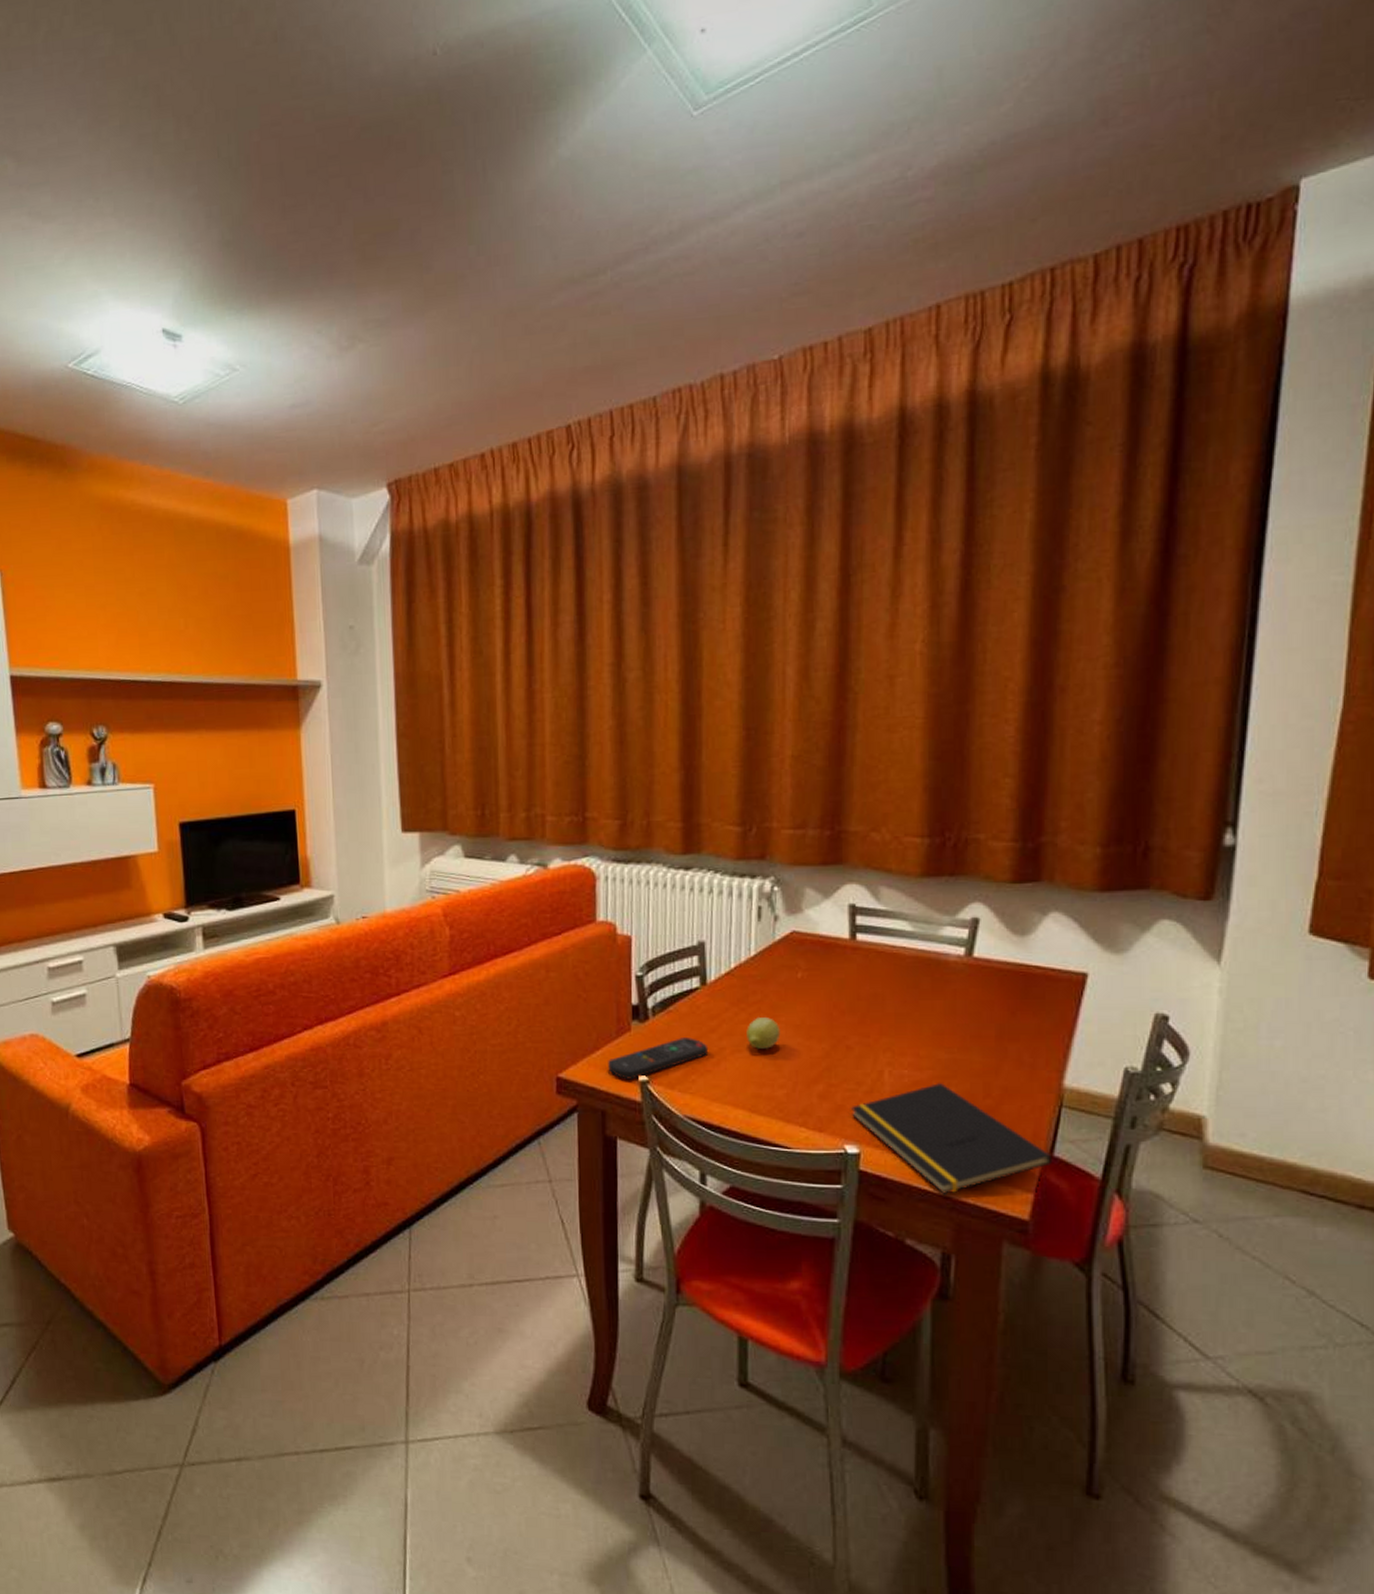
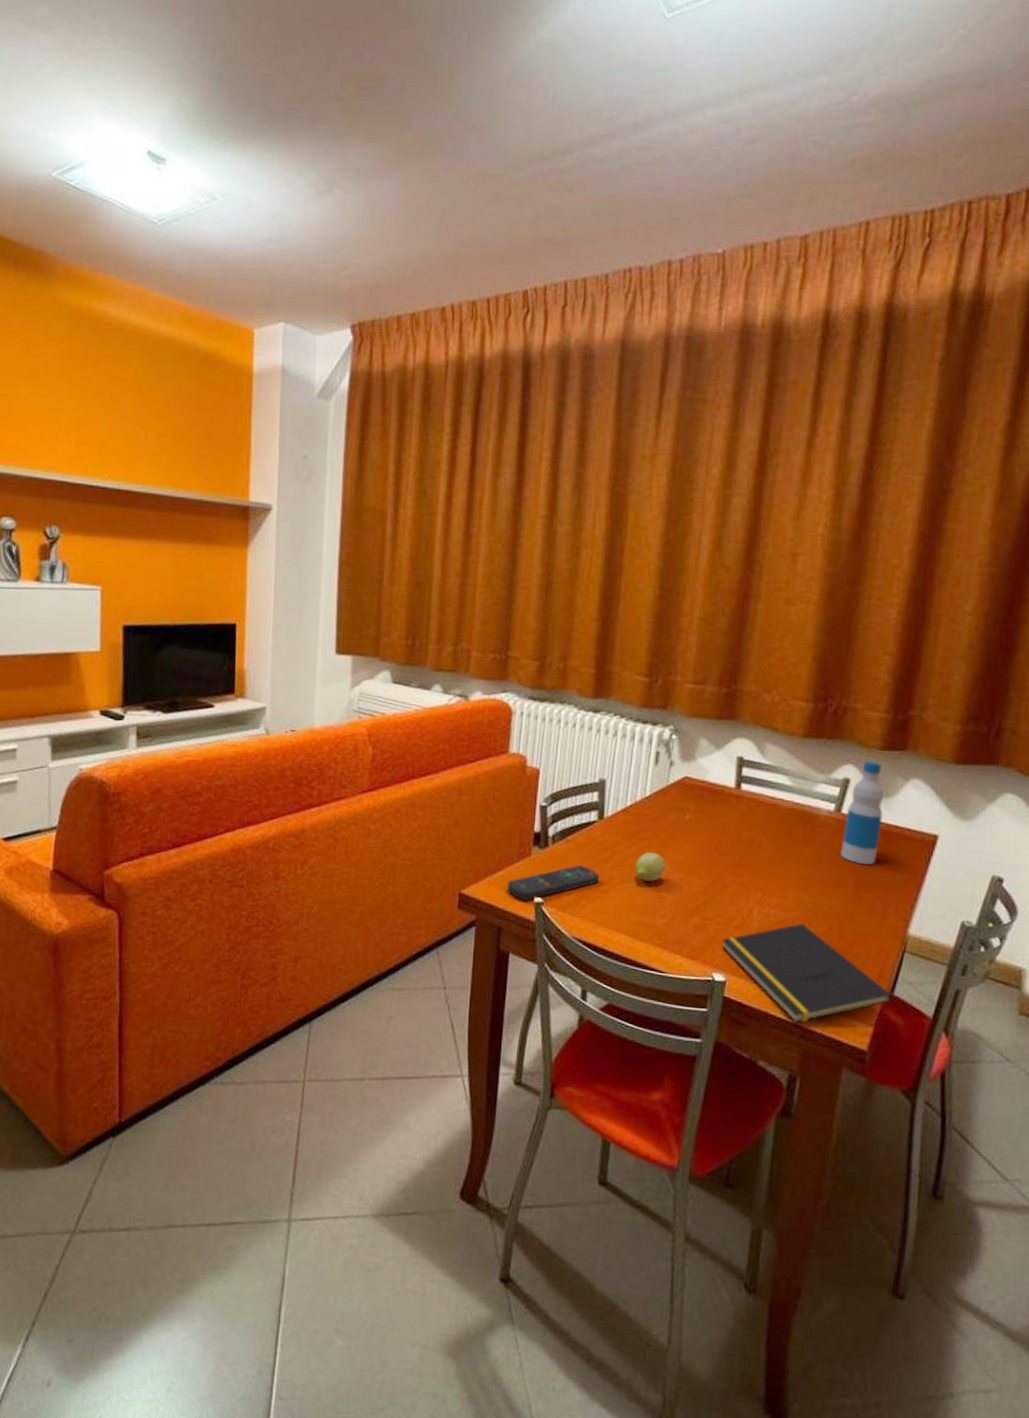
bottle: none [975,896,1021,1012] -> present [840,760,885,865]

